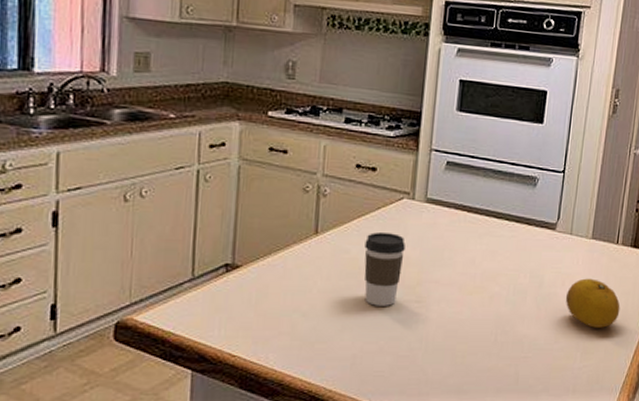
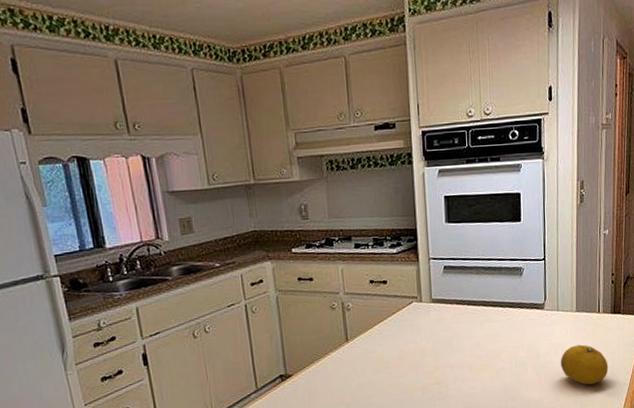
coffee cup: present [364,232,405,306] -> none [387,331,421,392]

